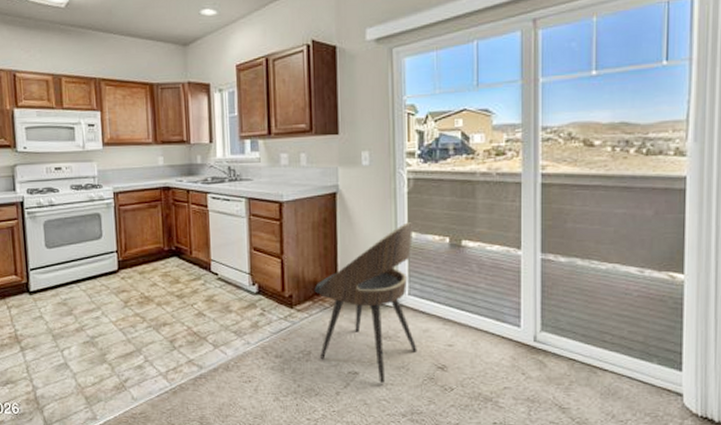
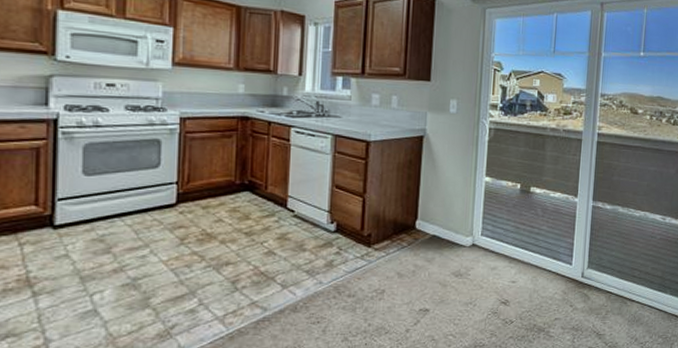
dining chair: present [314,222,417,384] -> none [393,168,491,320]

